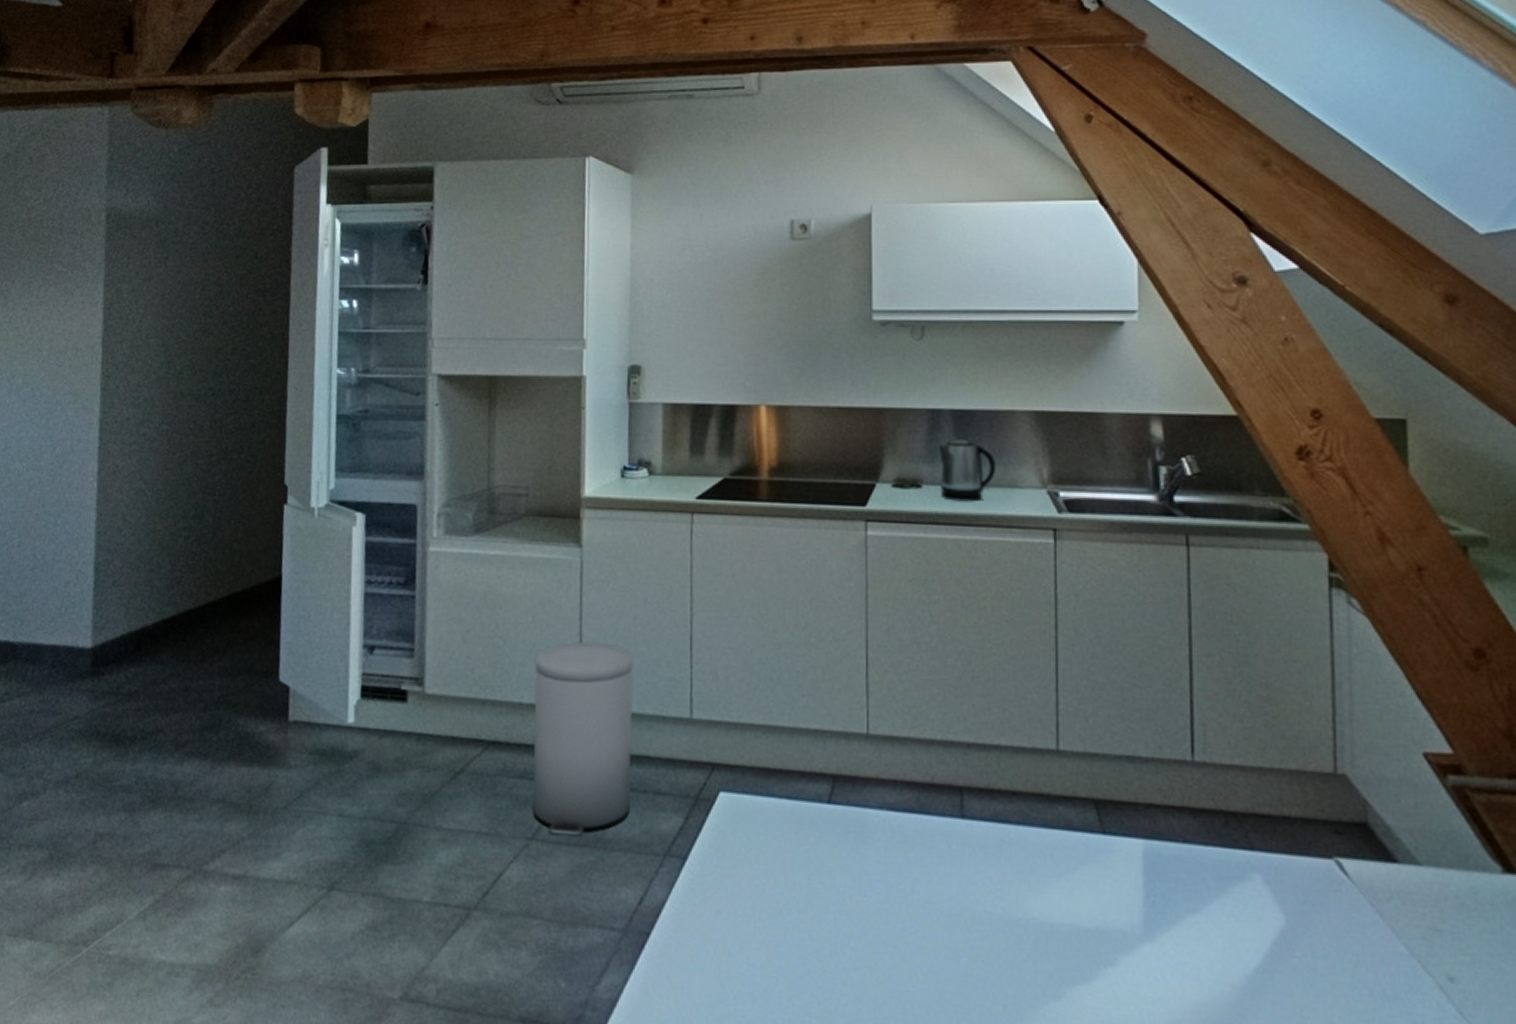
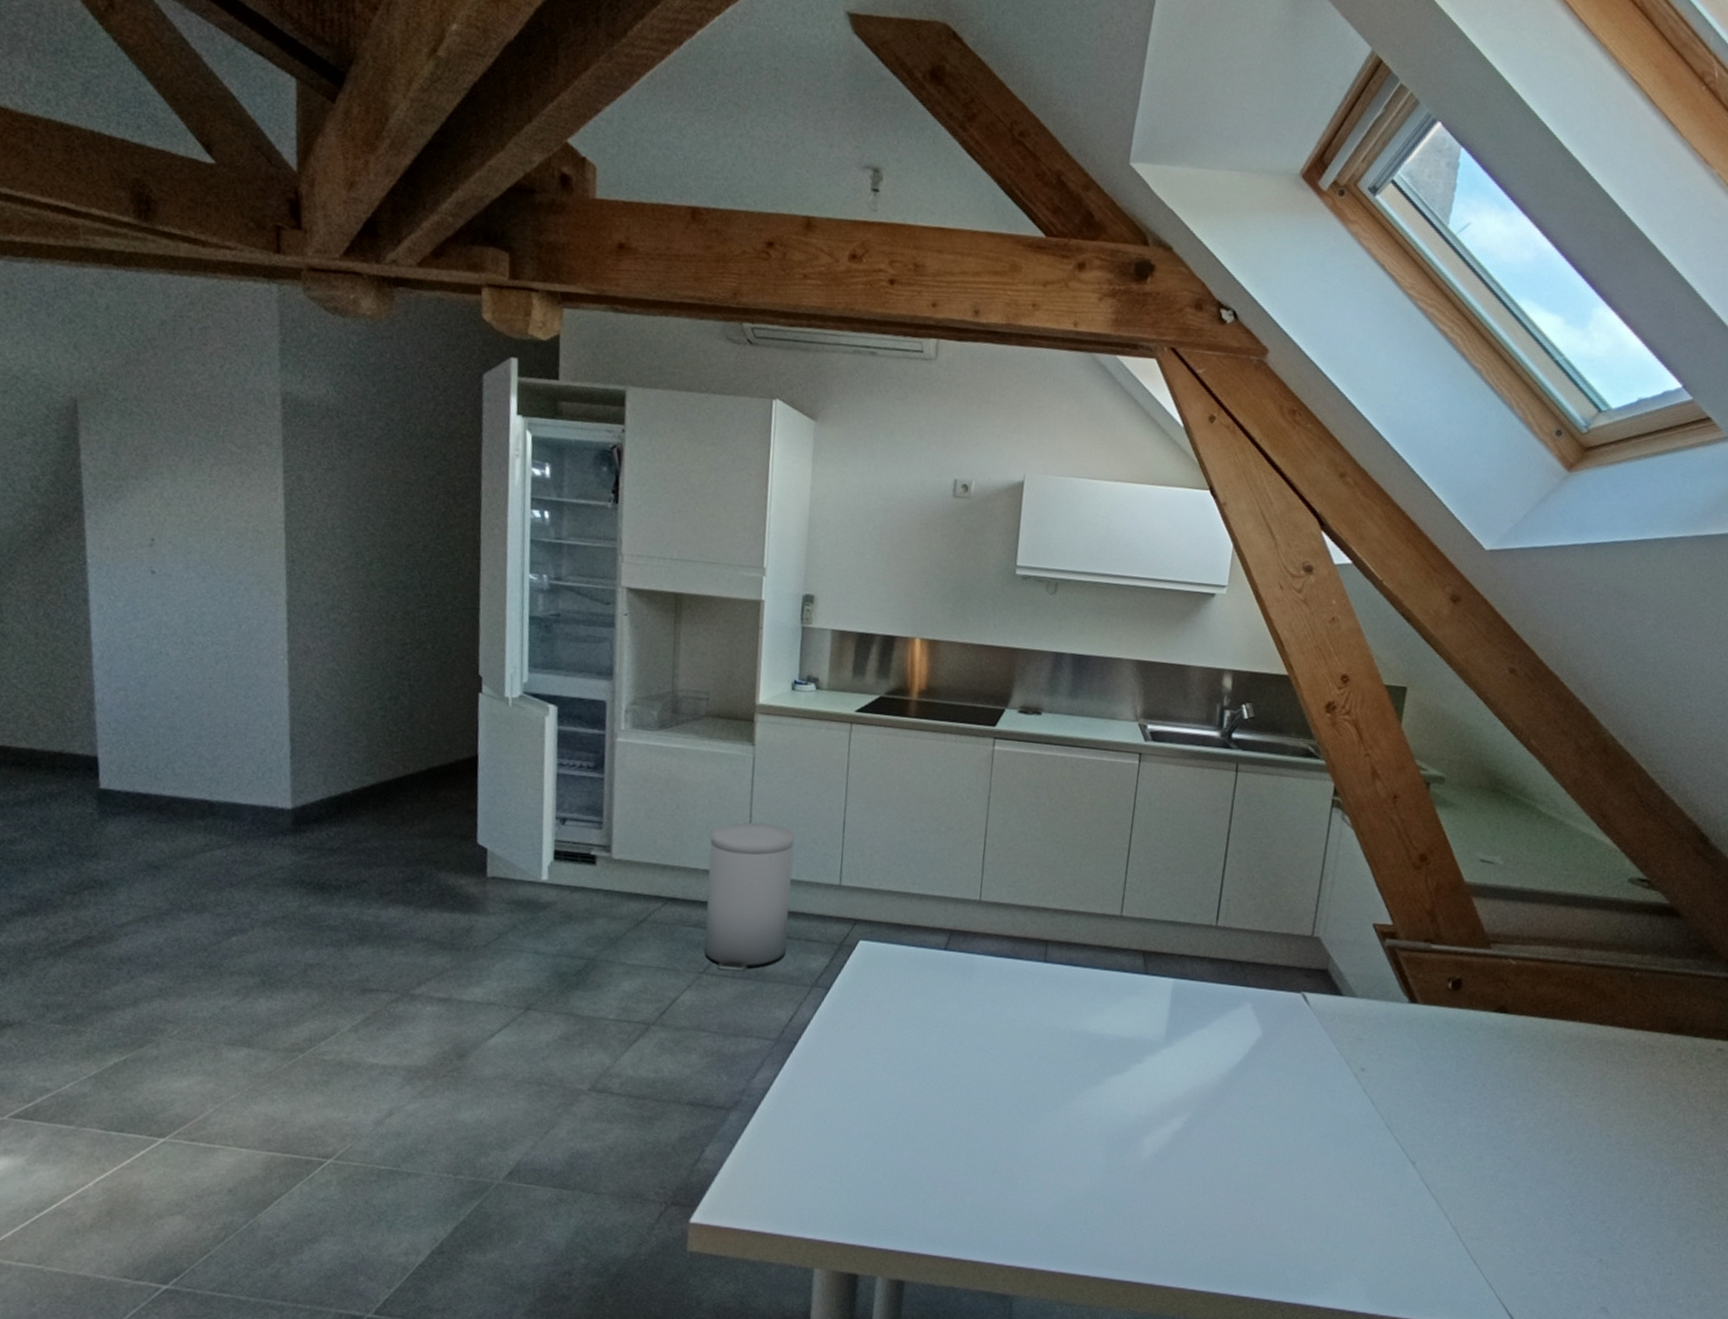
kettle: present [939,440,995,502] -> none [1056,678,1102,729]

